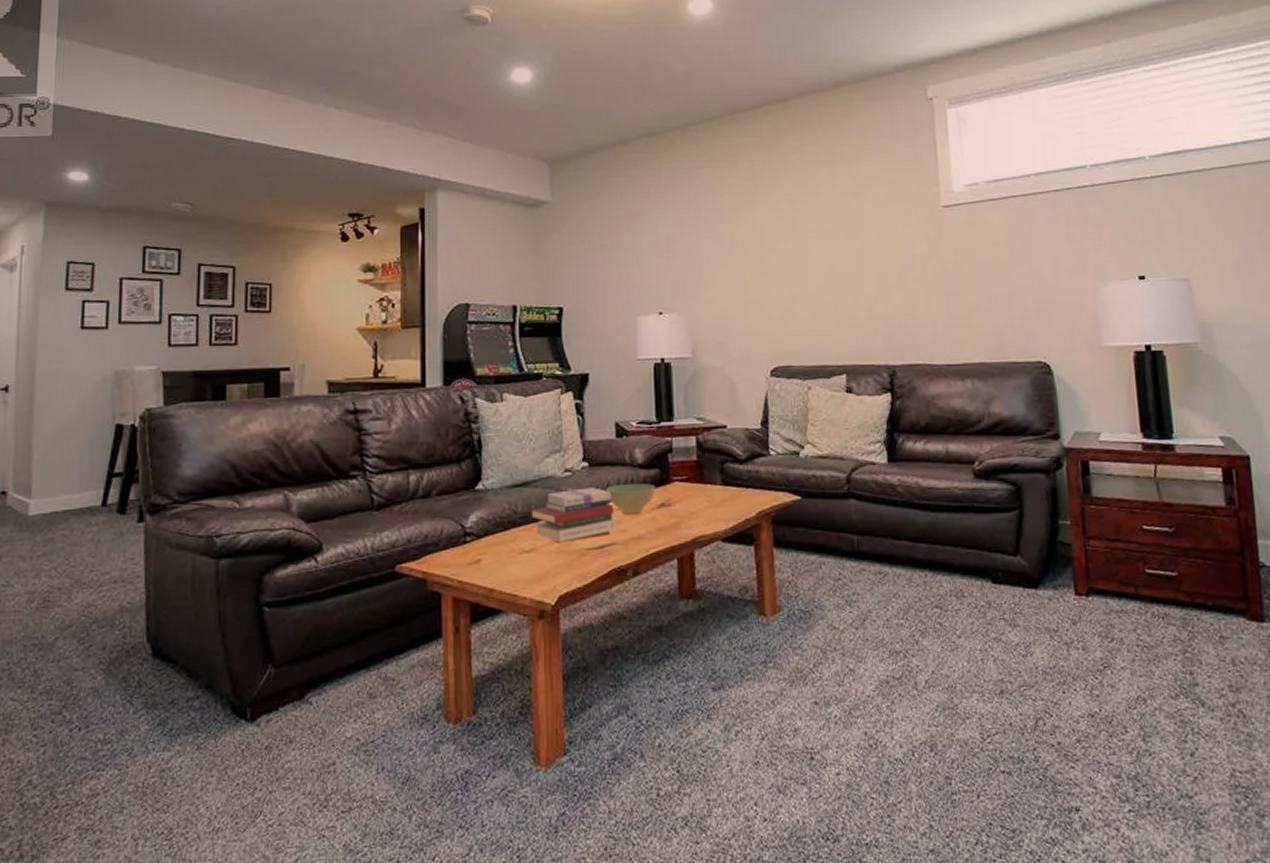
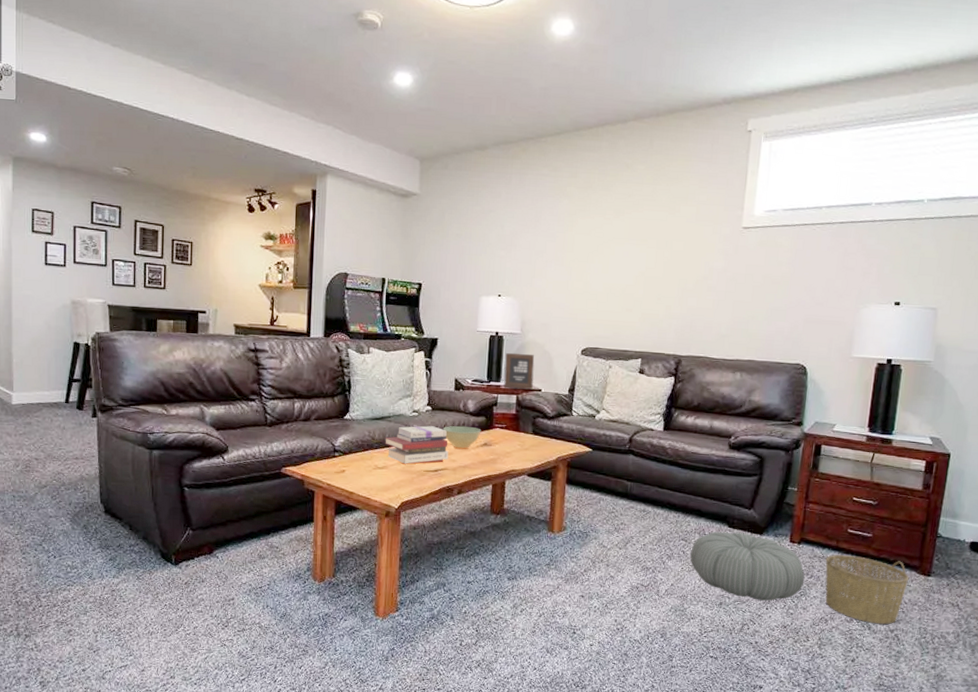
picture frame: none [676,382,715,428] -> present [504,353,535,390]
pouf: none [949,589,1105,681] -> present [690,531,805,601]
basket: none [1125,604,1239,698] -> present [825,555,910,625]

